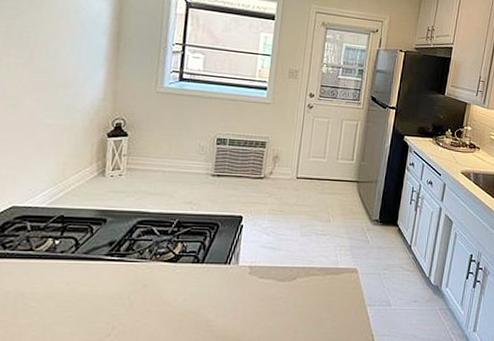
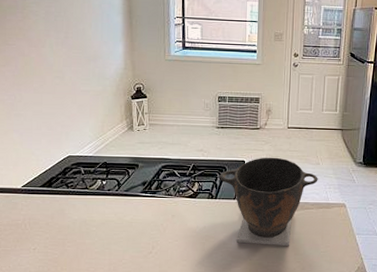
bowl: none [209,212,328,322] -> present [220,157,318,246]

